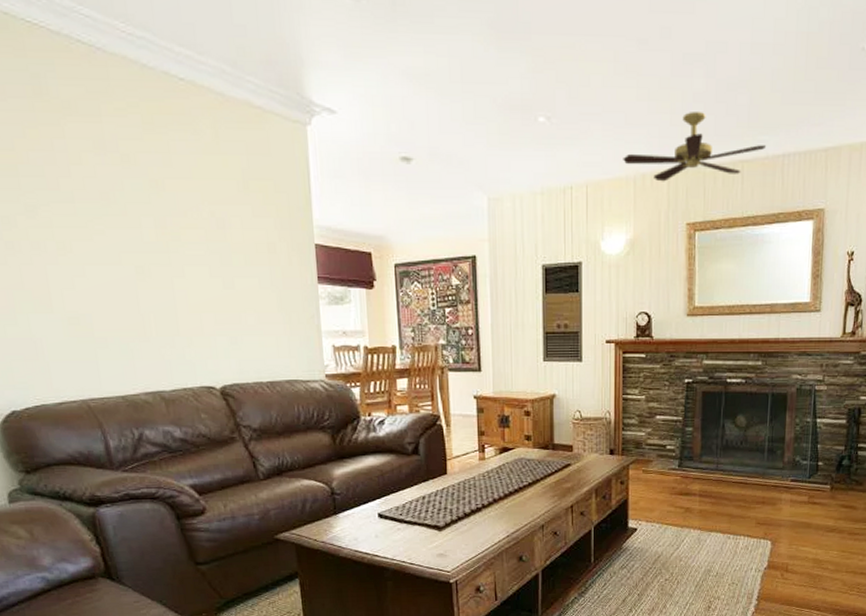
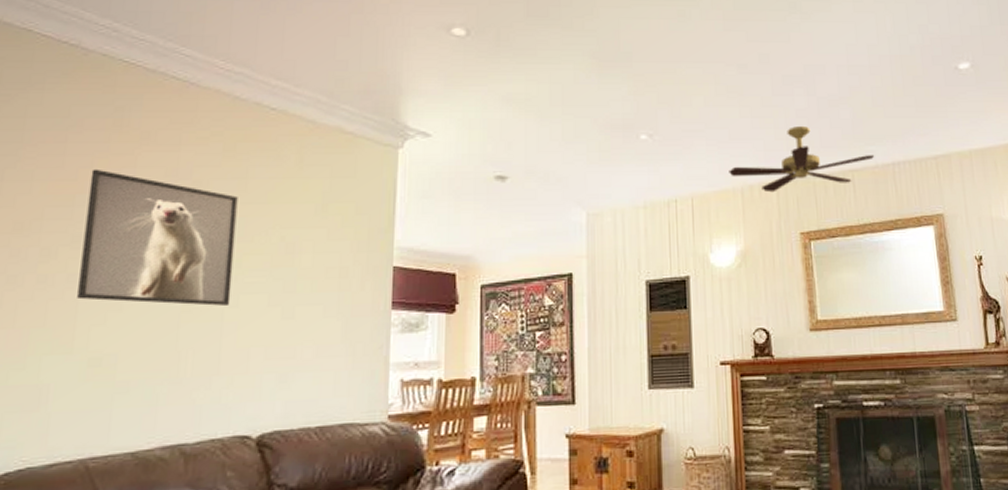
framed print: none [25,139,177,275] -> present [77,169,238,306]

